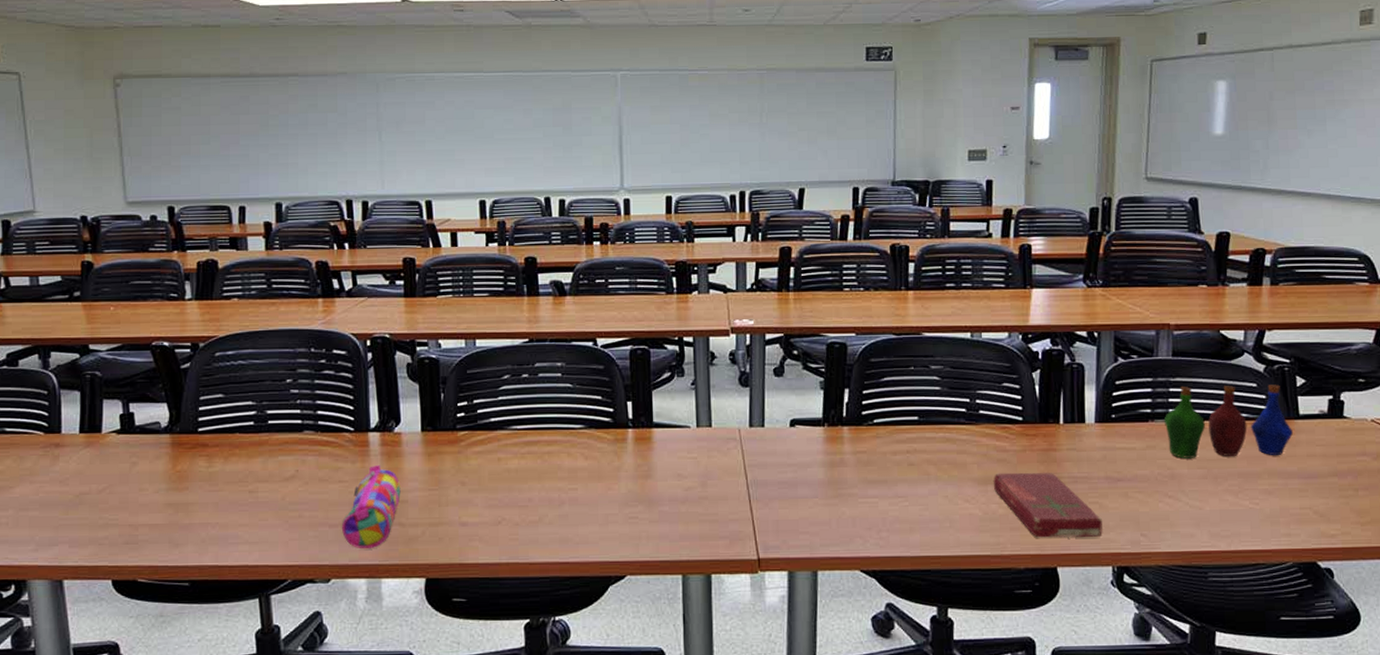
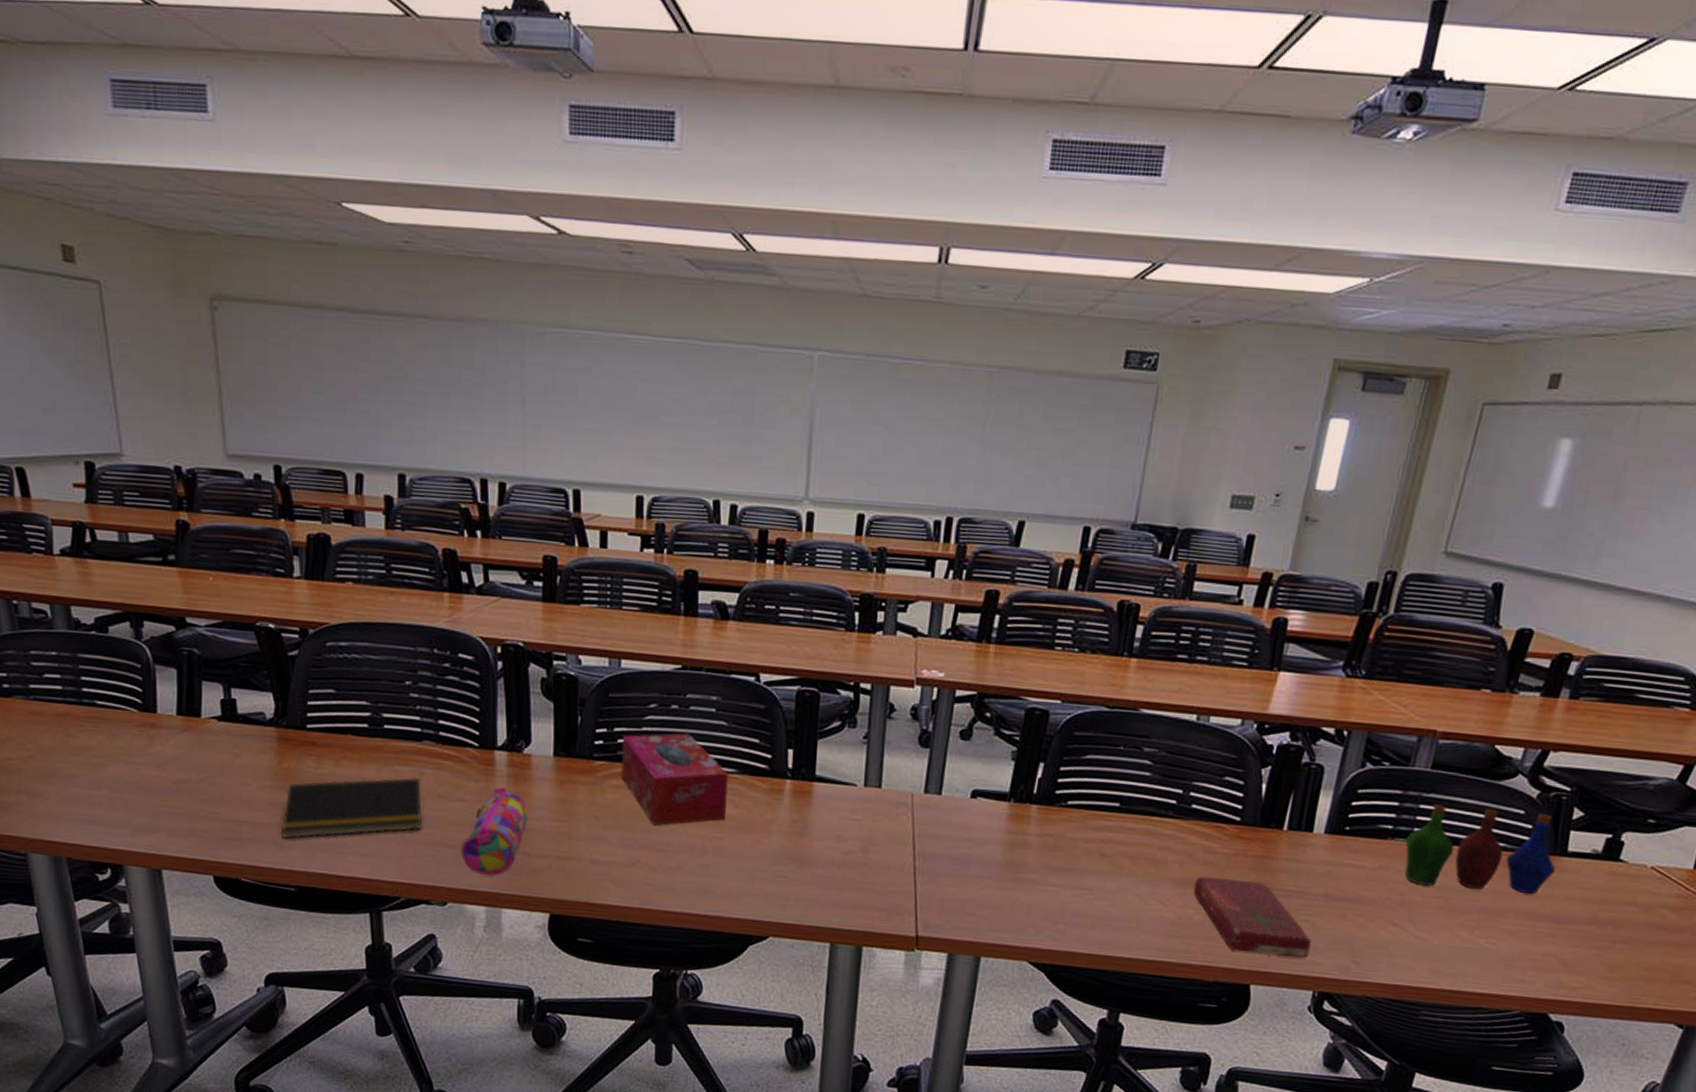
notepad: none [175,465,306,536] -> present [280,777,423,839]
tissue box: none [481,398,578,484] -> present [621,733,728,825]

